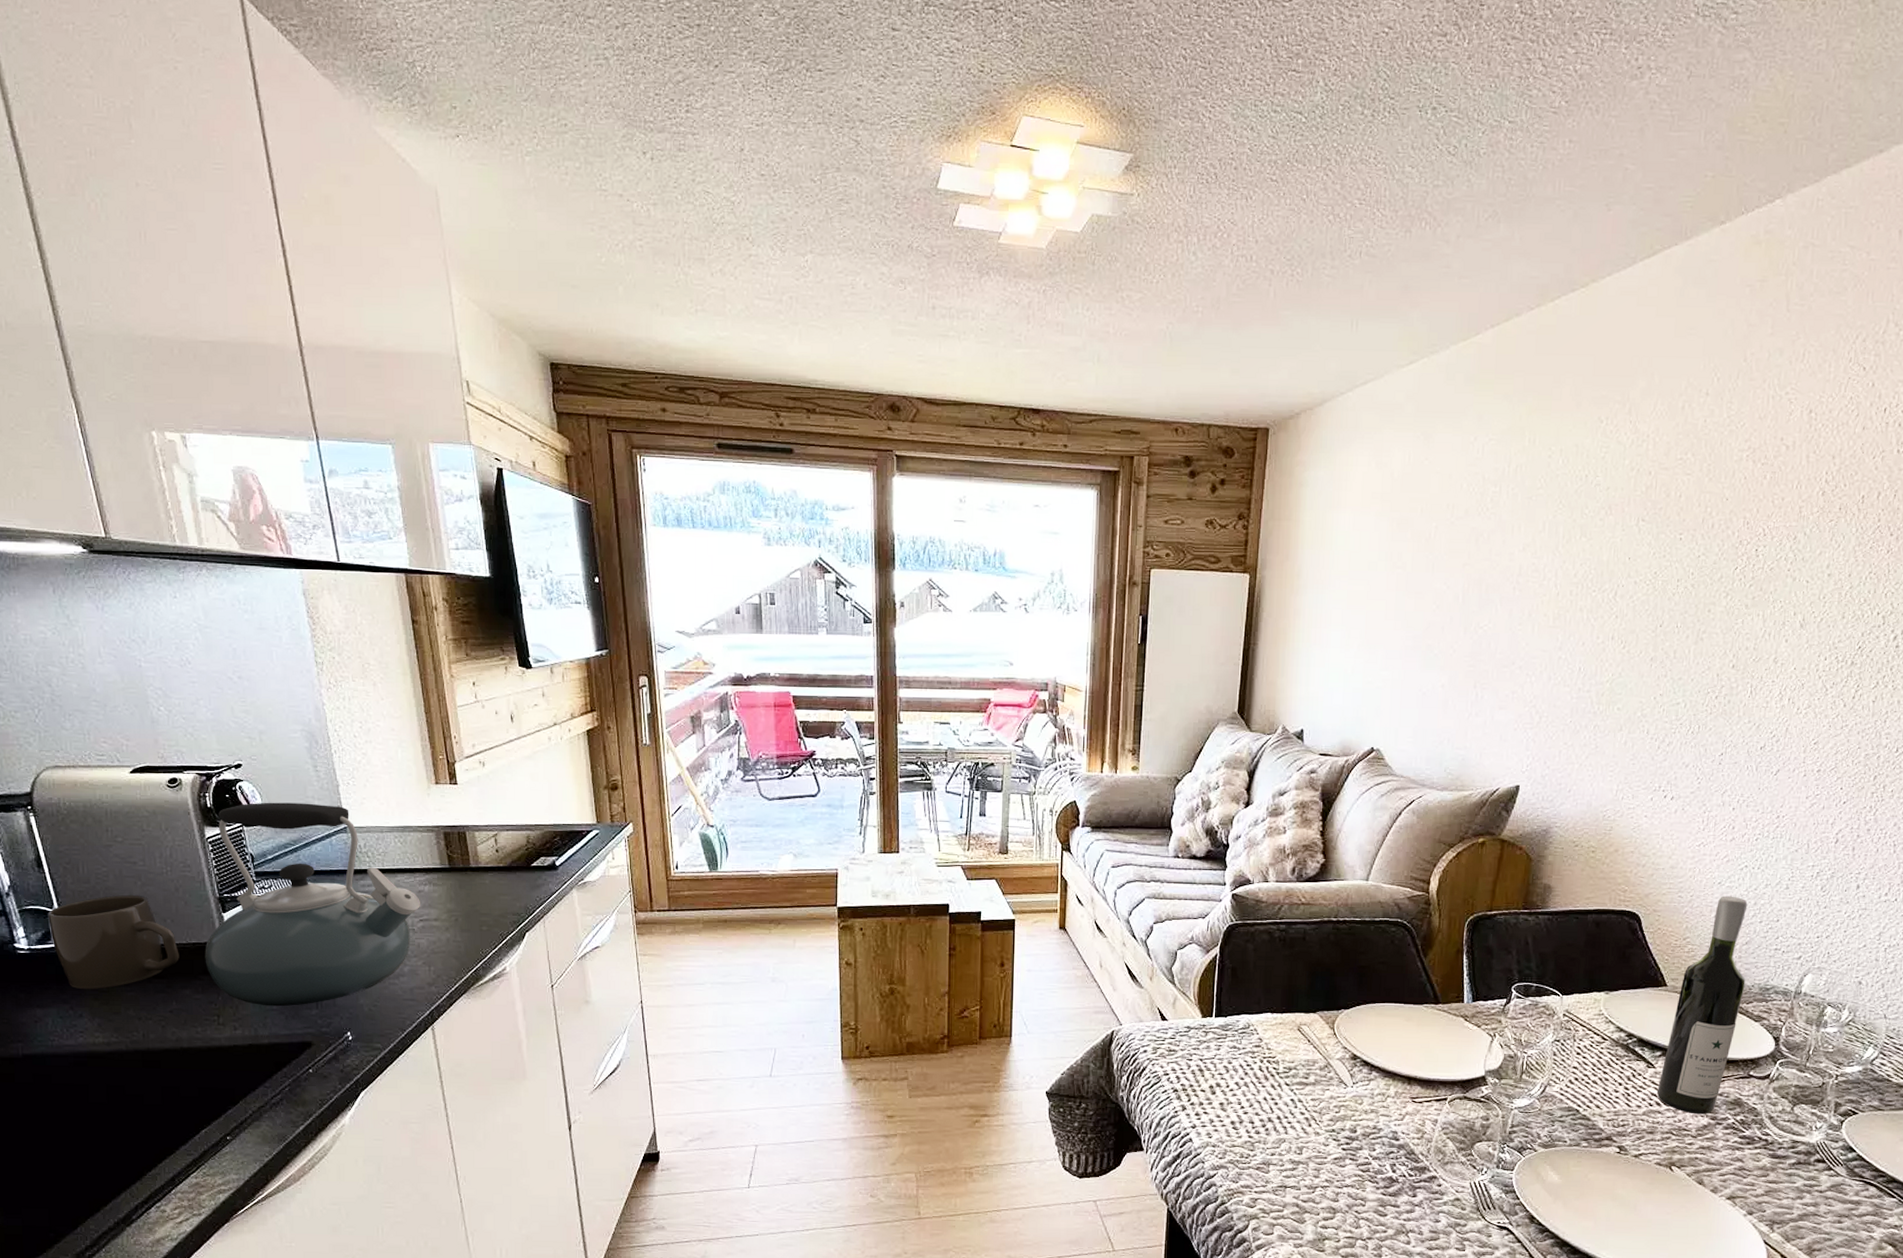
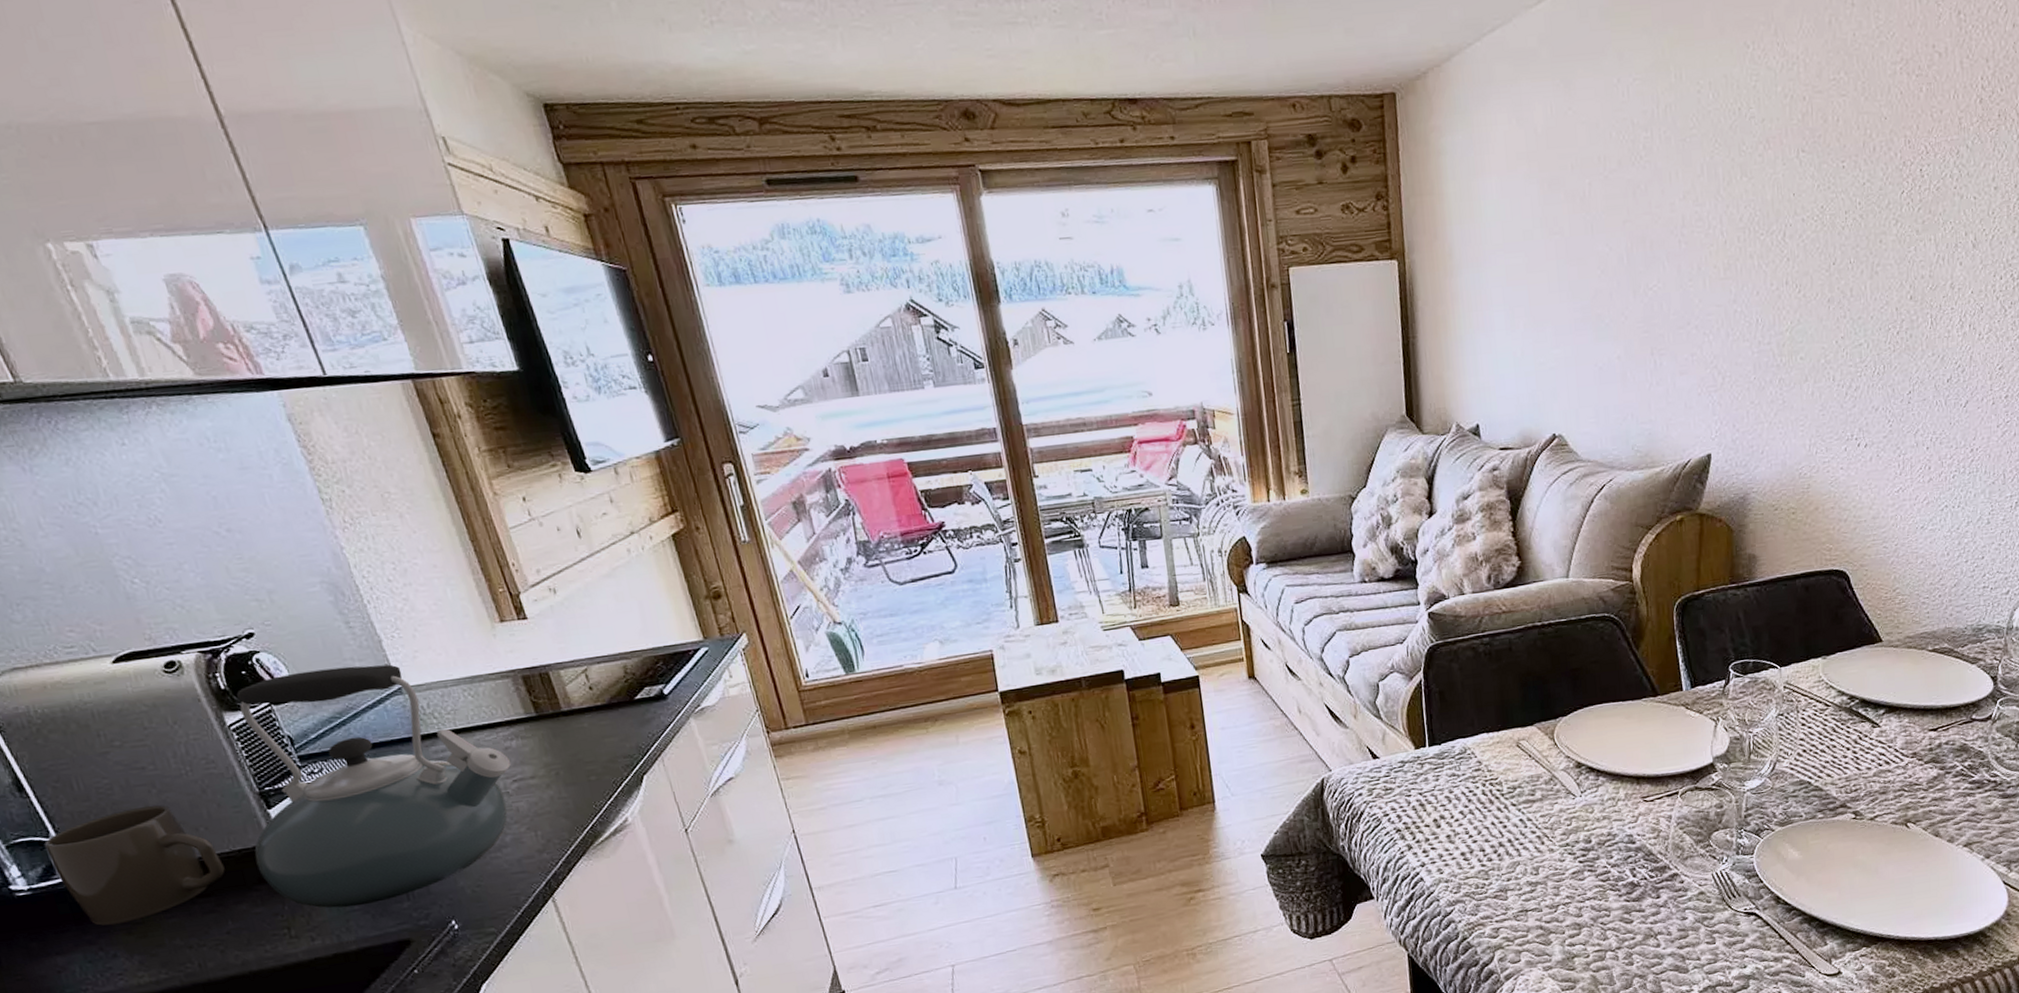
bottle: present [1656,896,1748,1115] -> none [1884,538,1959,768]

